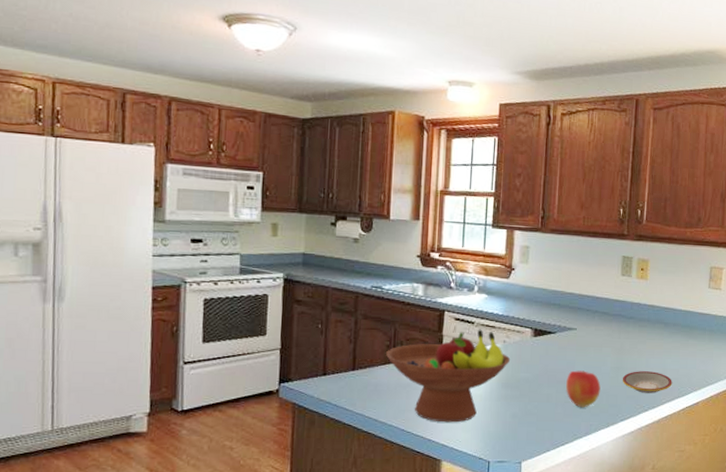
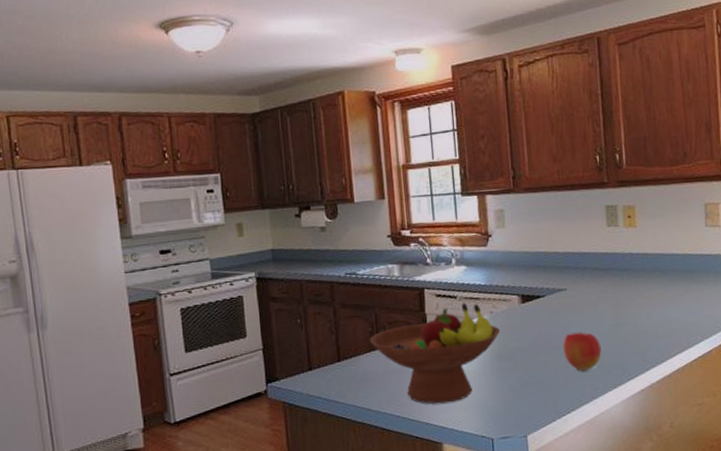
plate: present [622,371,672,393] -> none [623,323,680,348]

